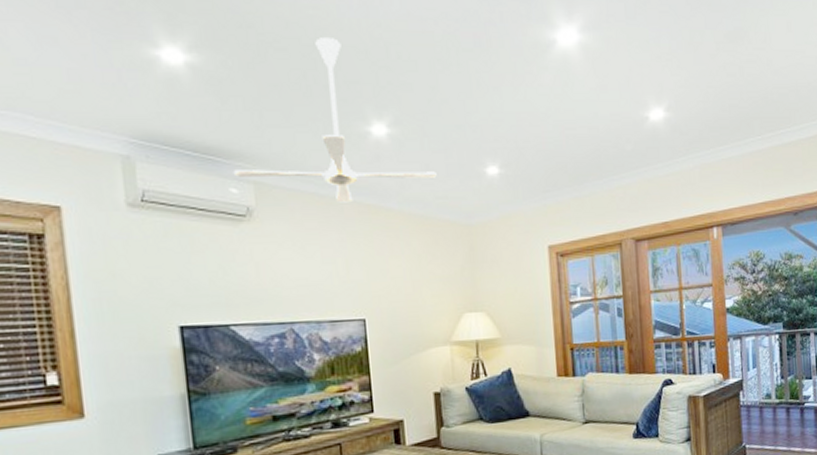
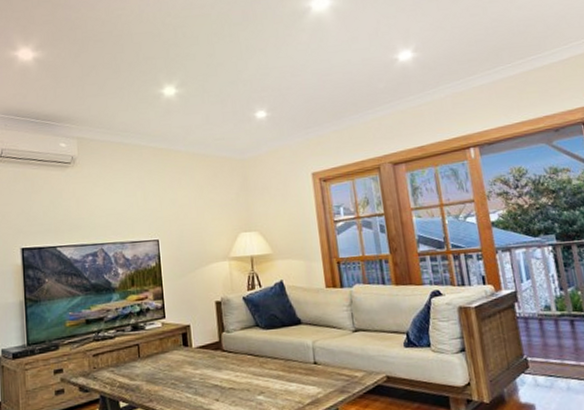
ceiling fan: present [233,38,437,203] -> none [62,28,215,149]

